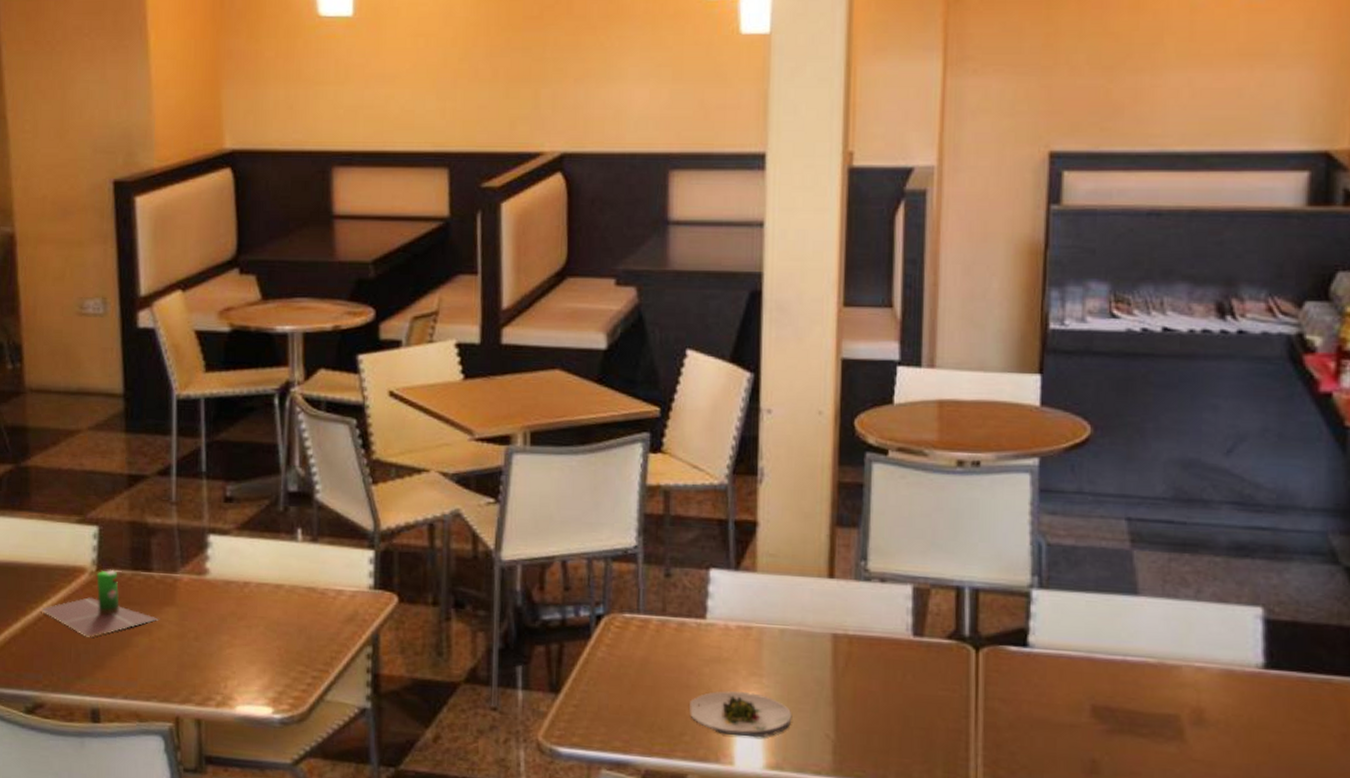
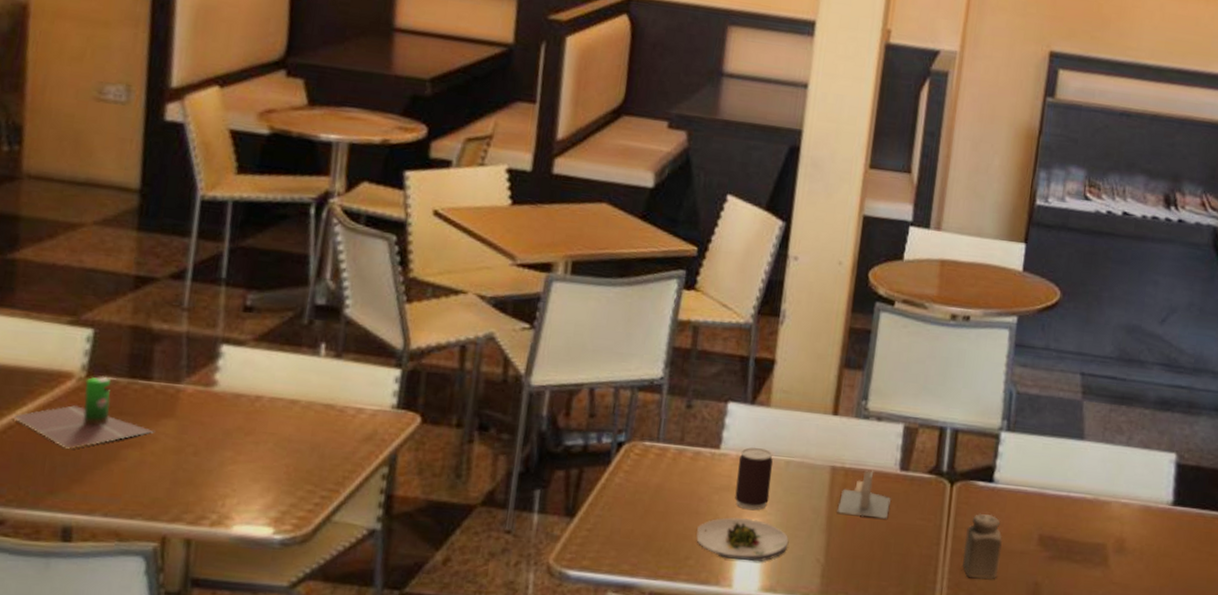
beverage can: none [727,616,766,683] -> present [735,447,773,511]
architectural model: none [844,635,905,690] -> present [837,468,891,519]
salt shaker: none [998,681,1046,756] -> present [961,513,1003,579]

